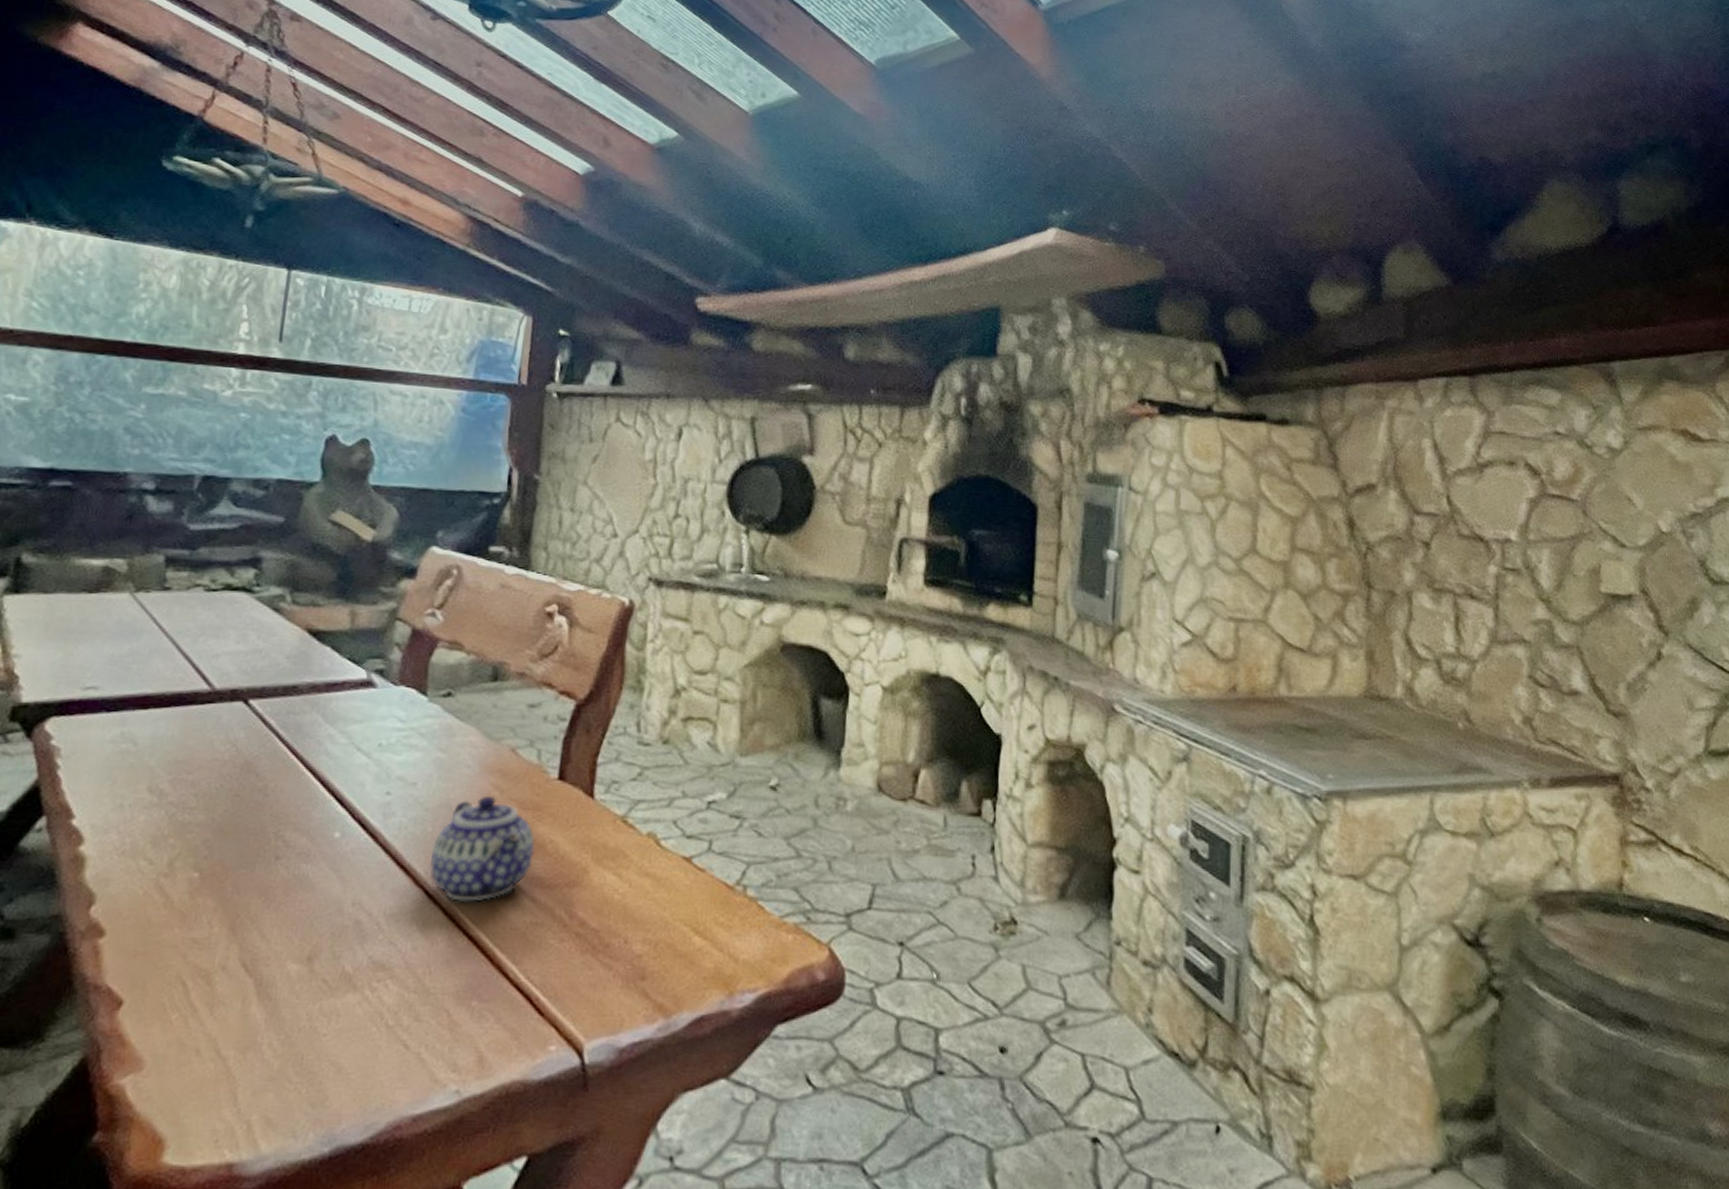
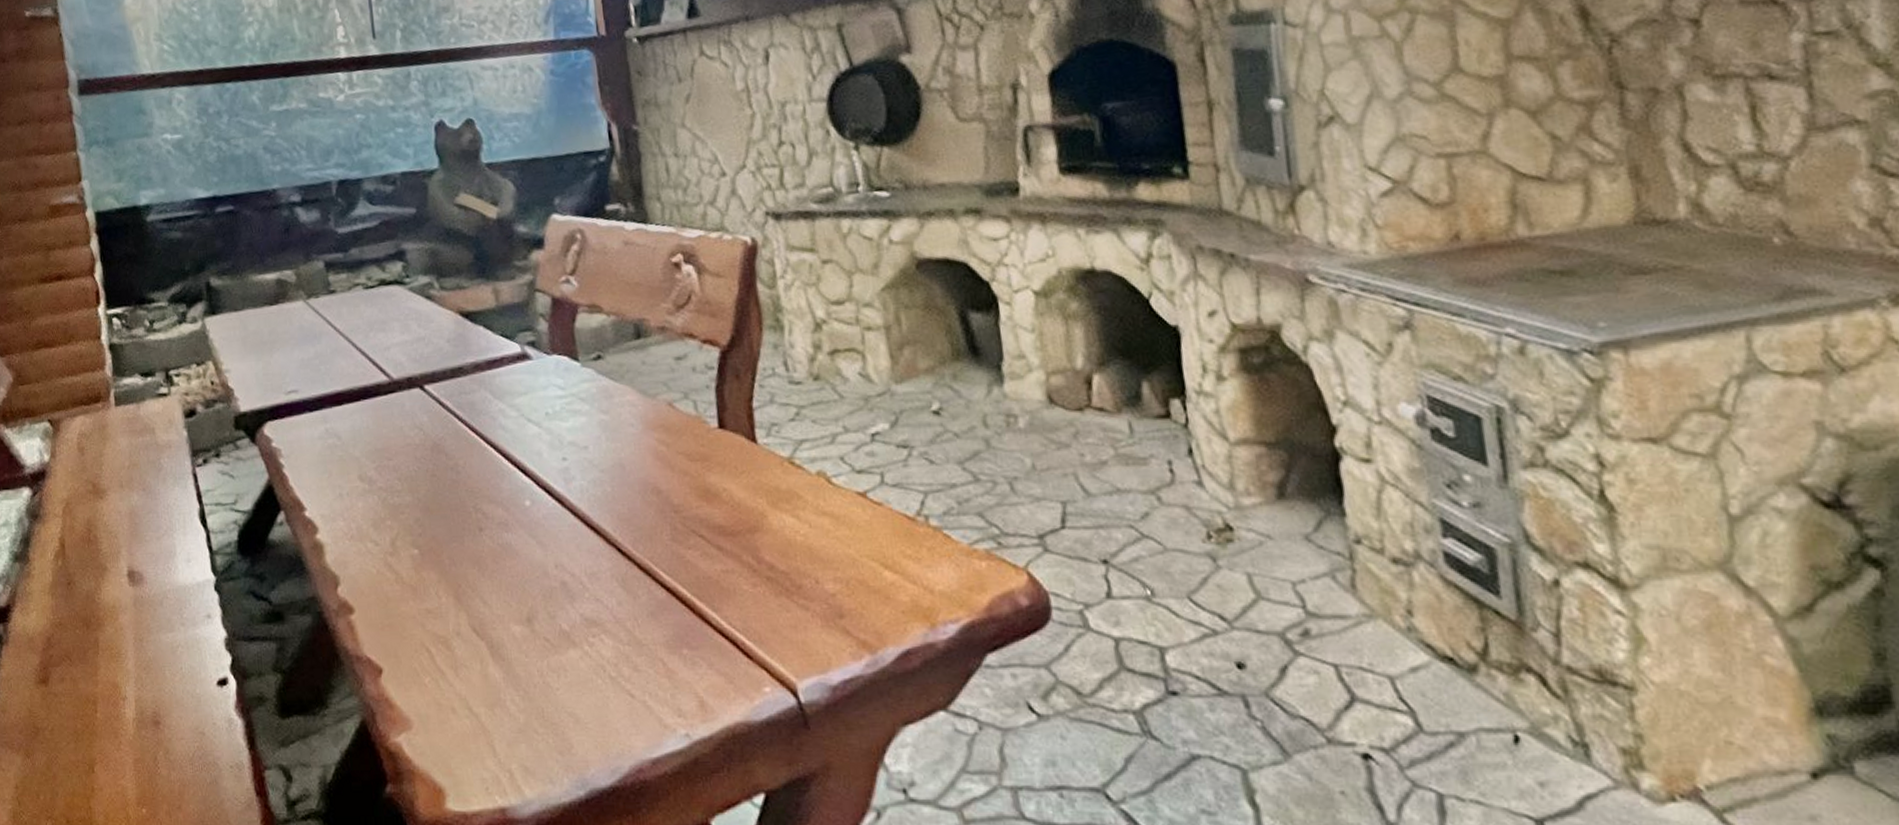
teapot: present [430,795,535,902] -> none [615,451,712,556]

